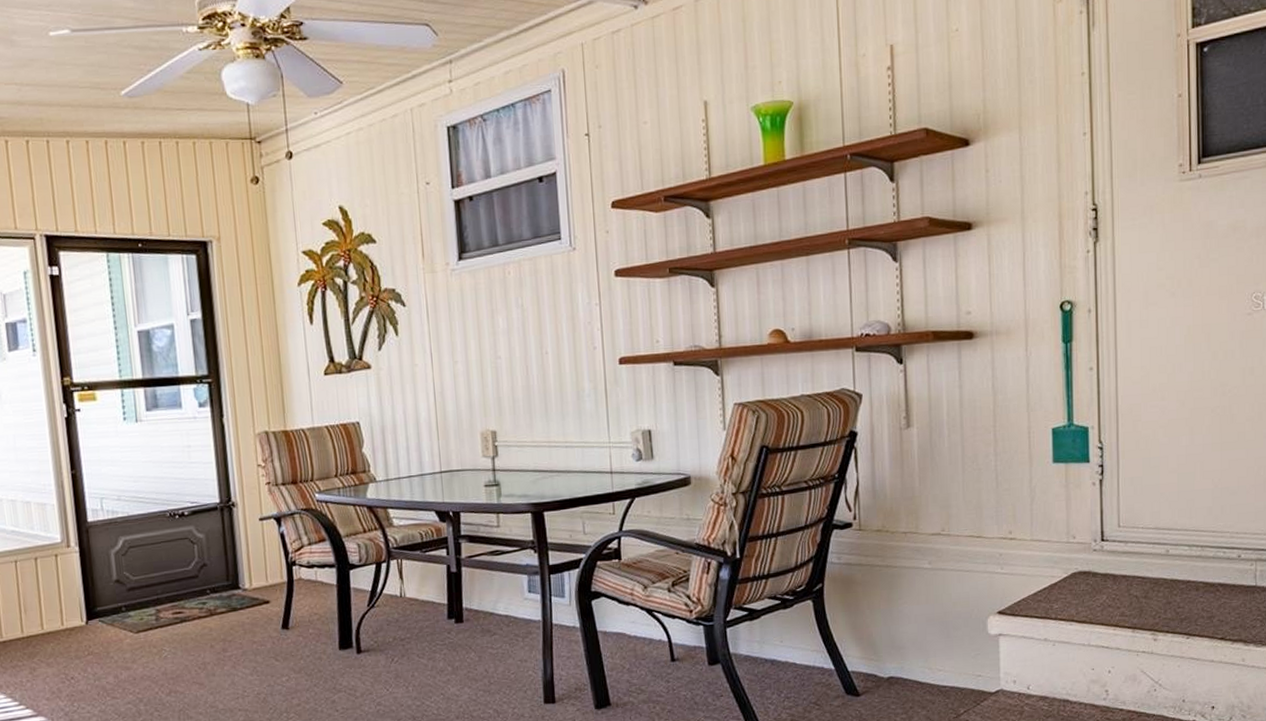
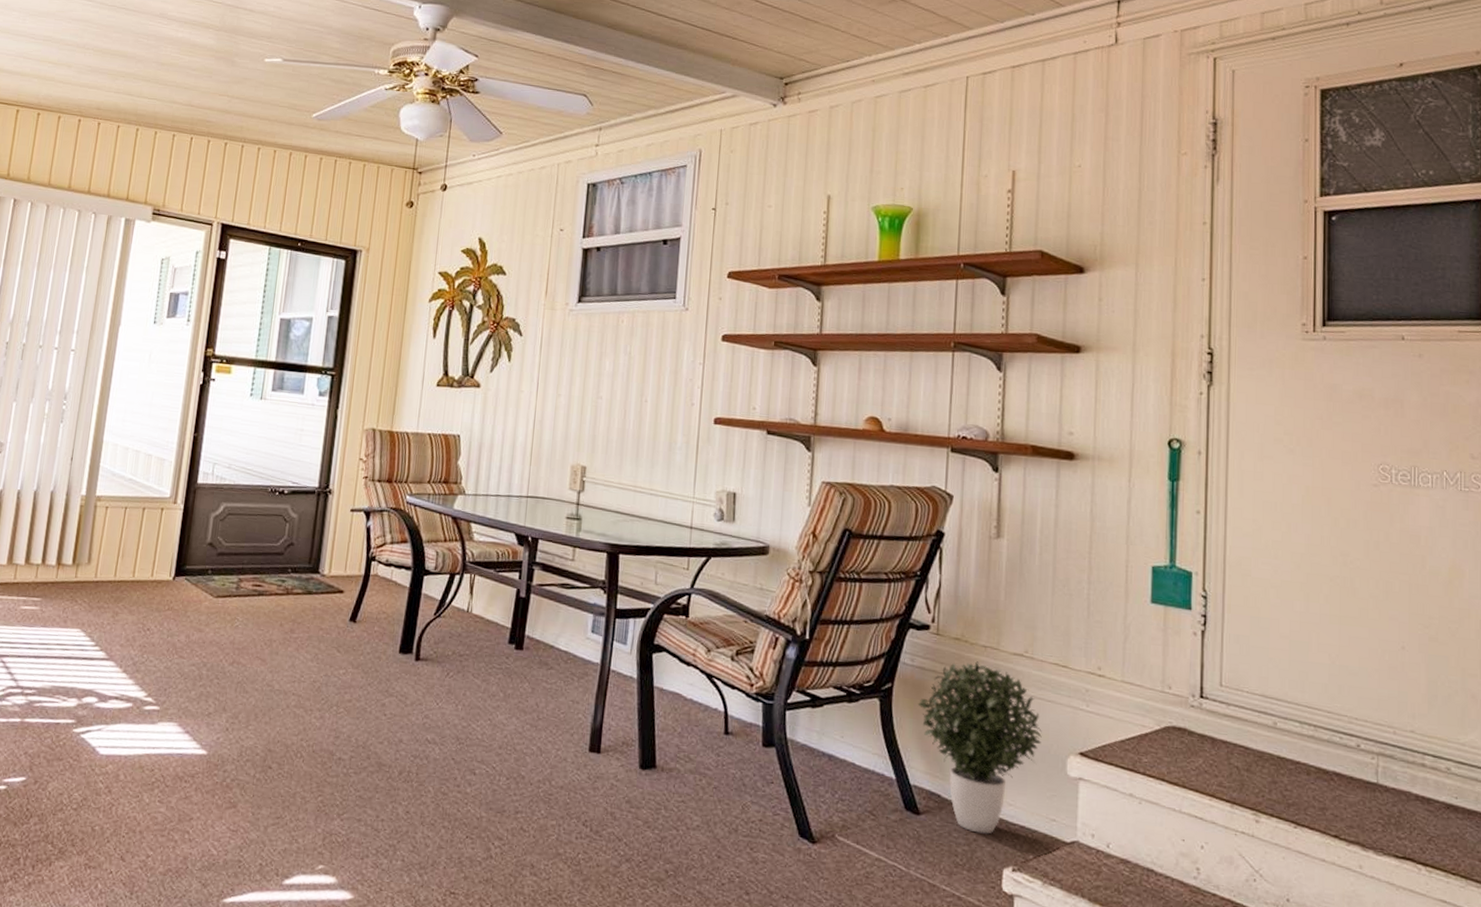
potted plant: none [848,548,963,701] -> present [917,661,1042,834]

